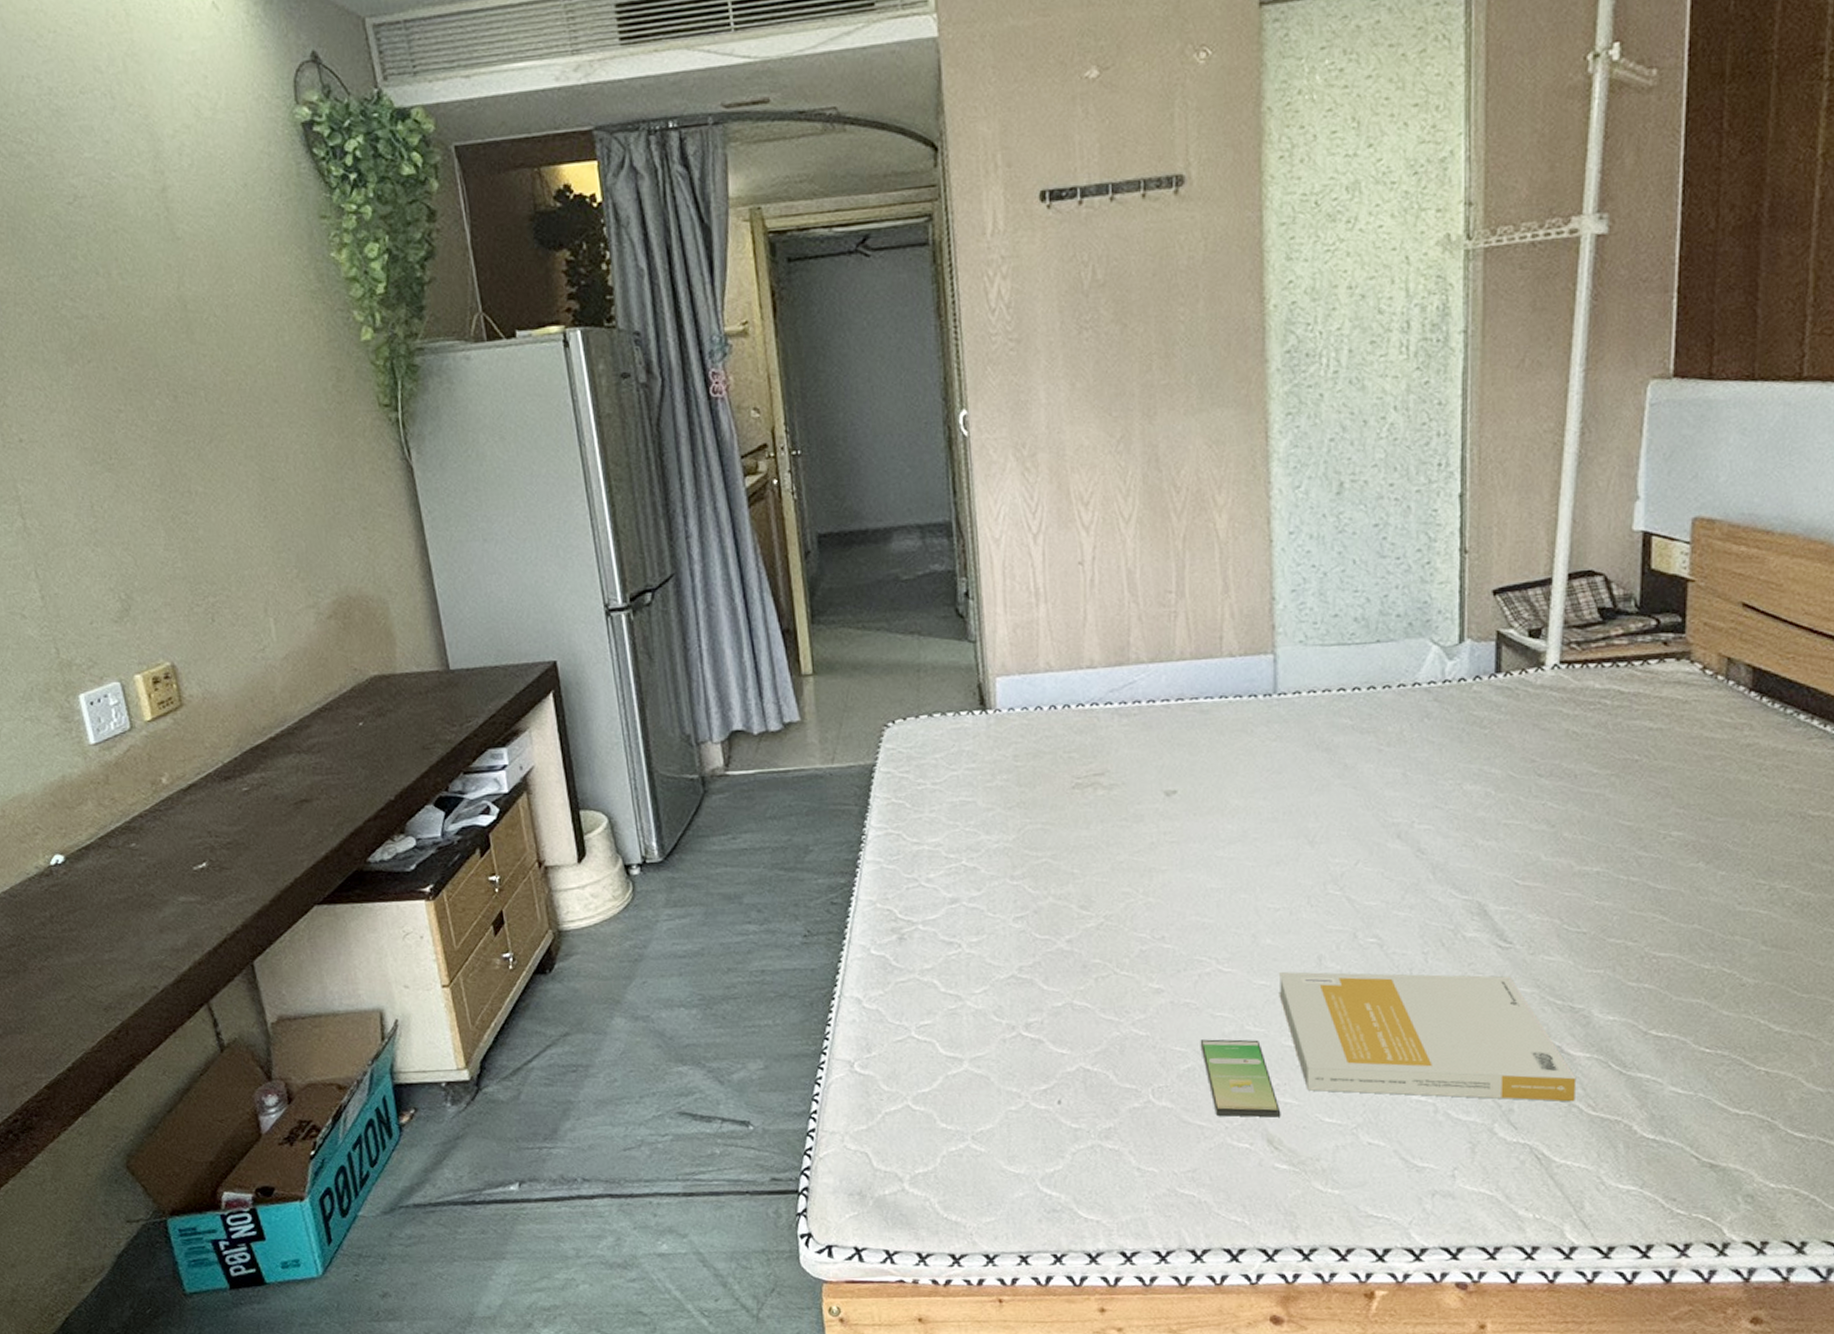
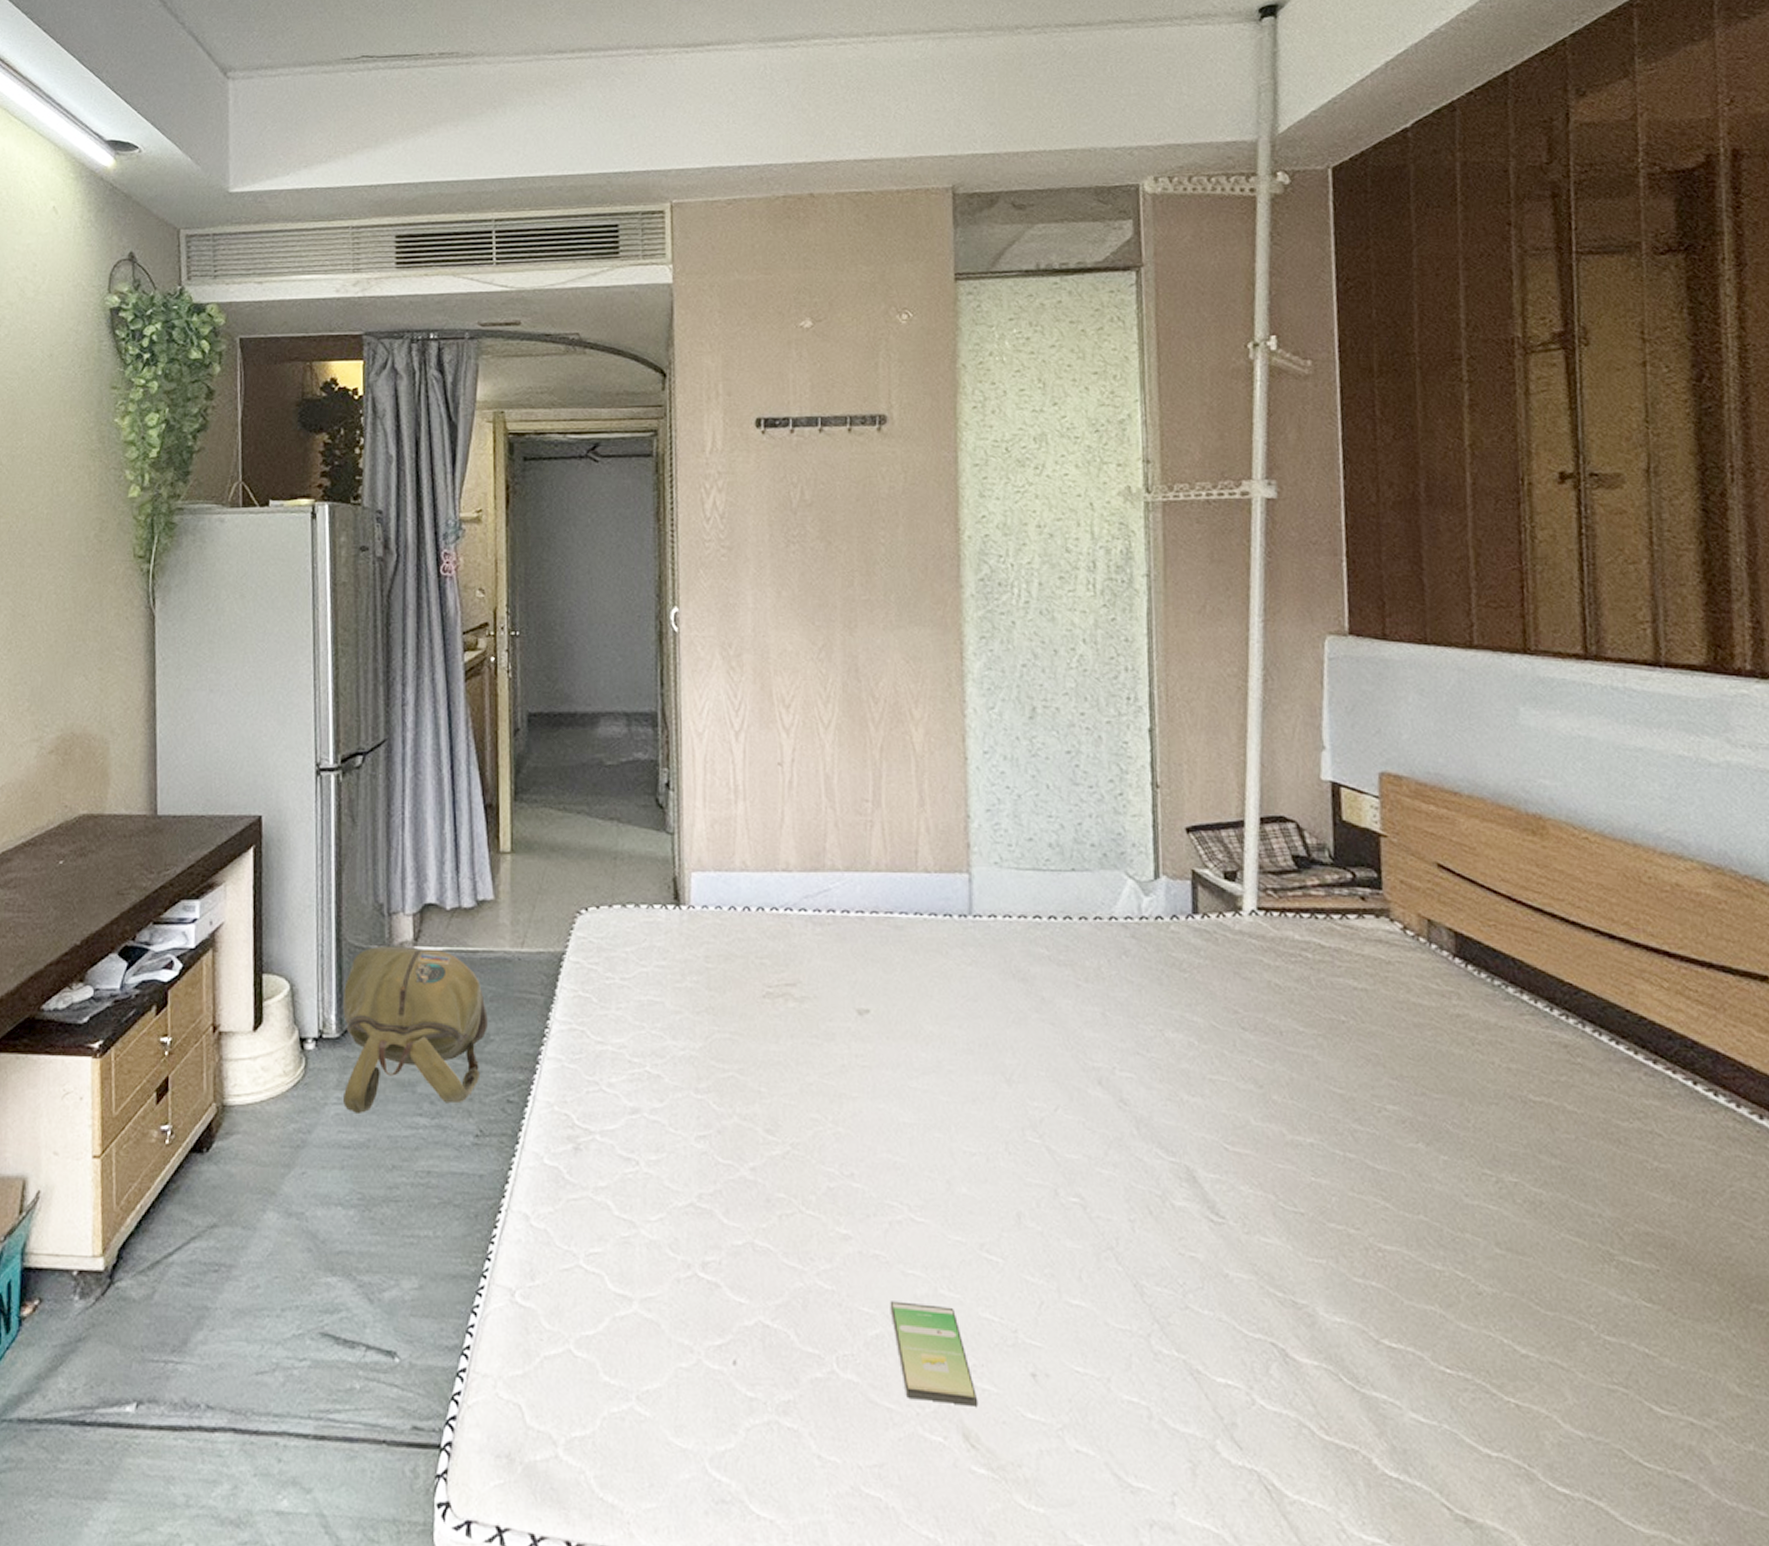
backpack: none [661,773,806,928] -> present [343,946,488,1115]
book: present [1278,971,1577,1102] -> none [974,1228,1305,1421]

